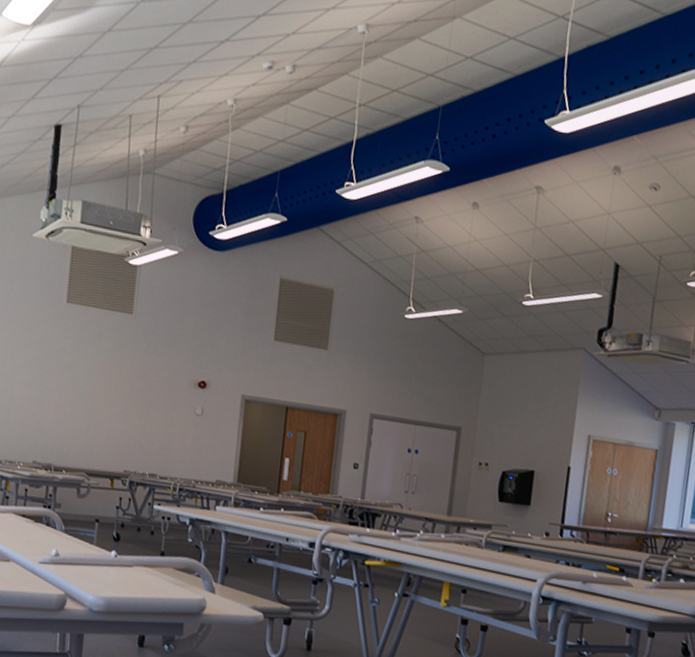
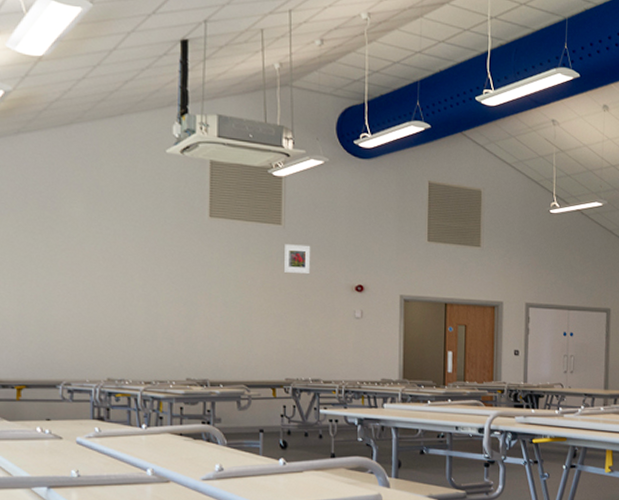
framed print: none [130,334,159,367] -> present [283,244,311,275]

